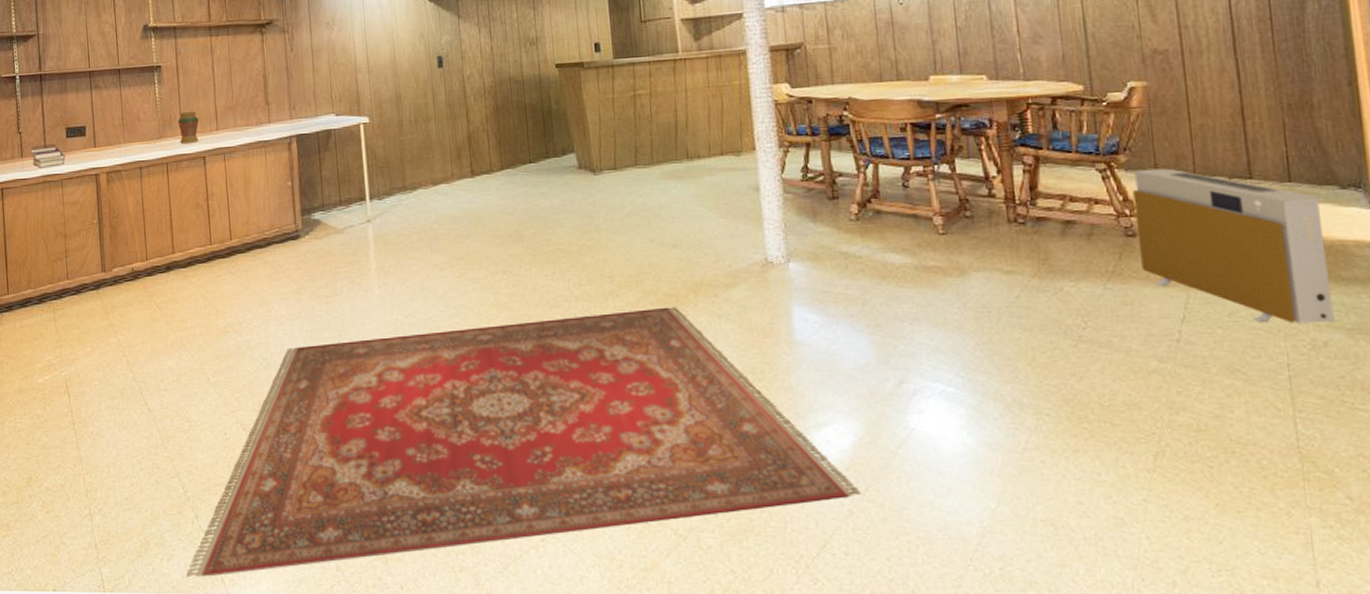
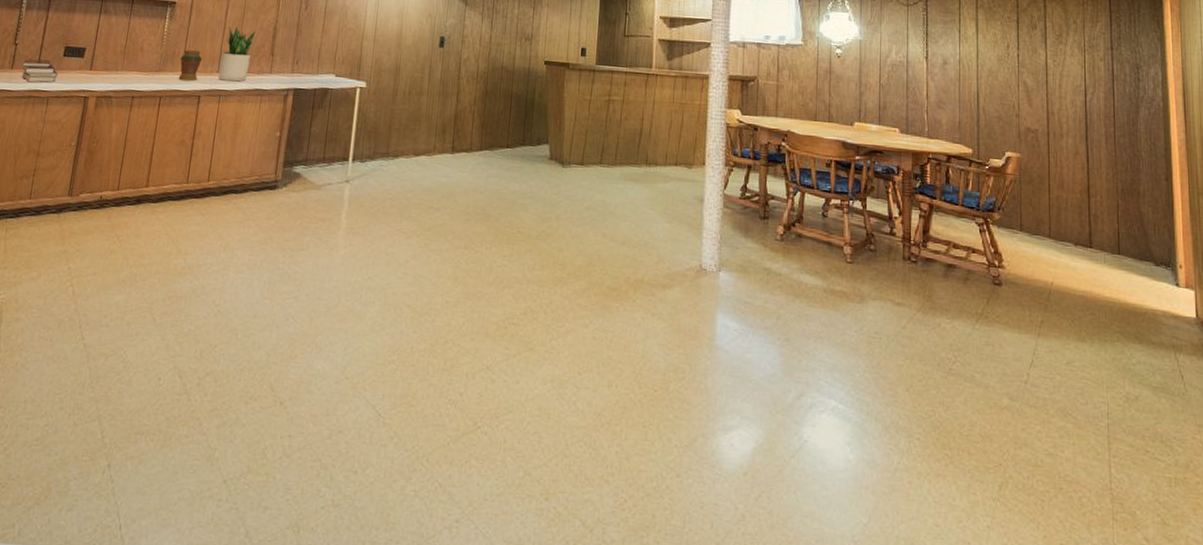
area rug: present [185,306,862,578] -> none [82,297,755,533]
planter: none [216,80,247,138] -> present [218,26,255,82]
space heater: present [1132,168,1335,324] -> none [1002,227,1144,380]

